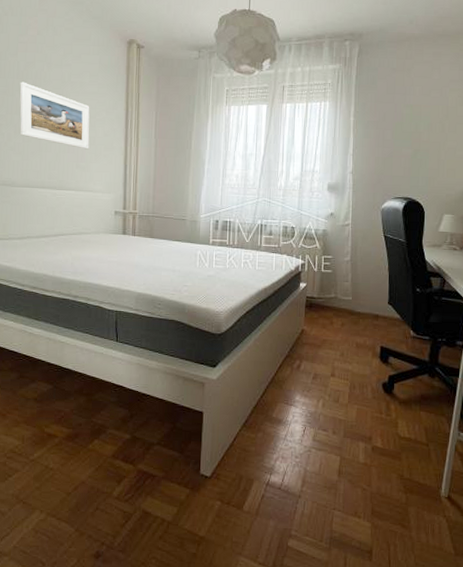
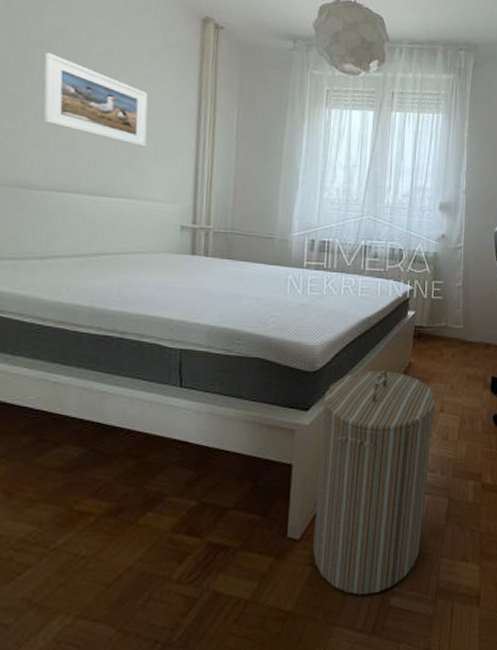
laundry hamper: none [221,334,327,533] -> present [313,369,436,596]

